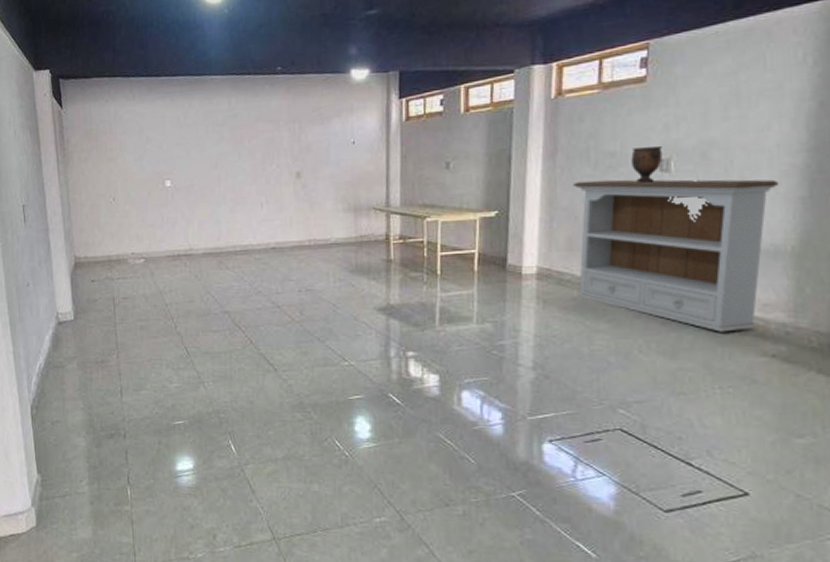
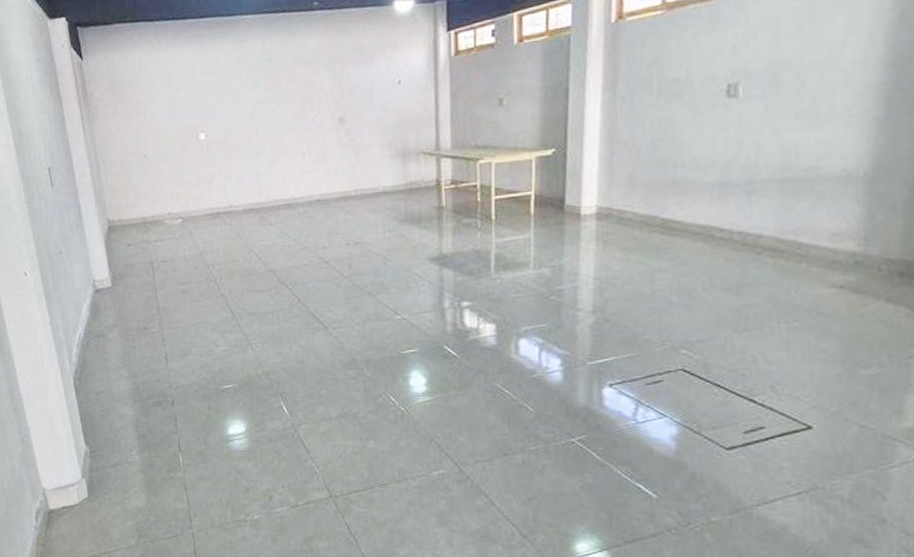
bookshelf: present [573,179,778,332] -> none [635,100,852,265]
decorative urn: present [631,146,663,183] -> none [697,70,730,111]

